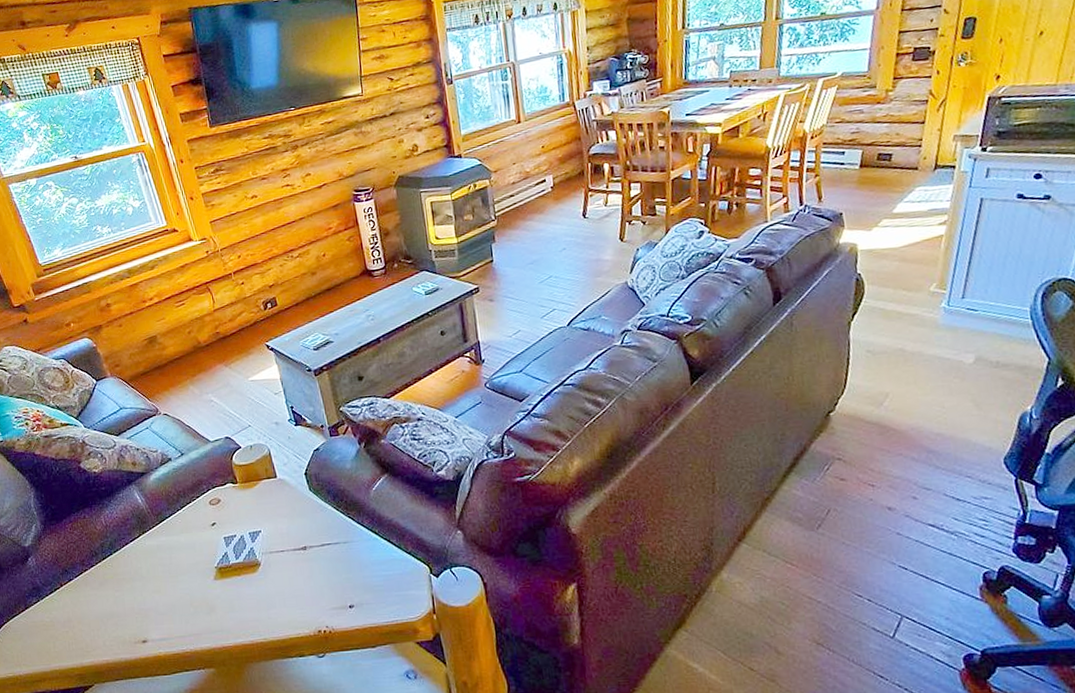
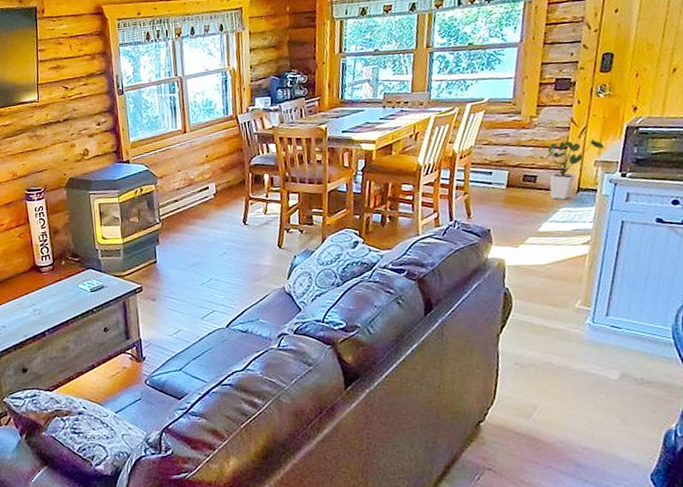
house plant: none [902,111,965,179] -> present [546,139,605,200]

